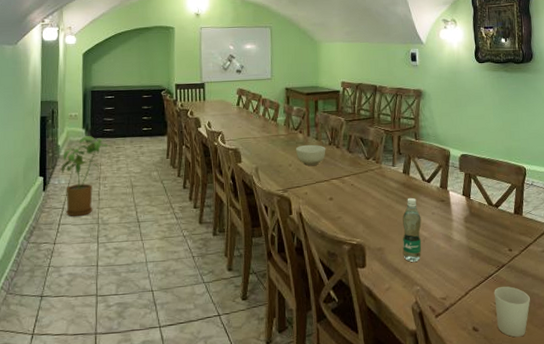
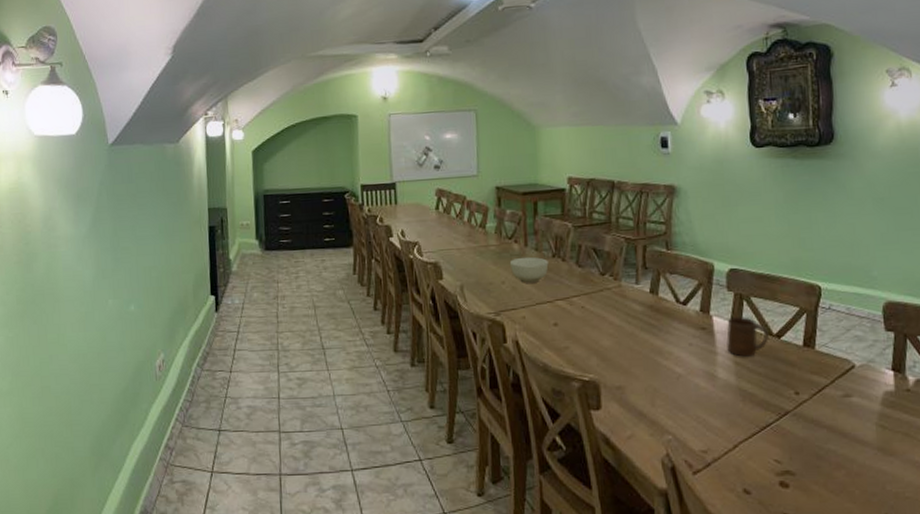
house plant: present [61,136,110,216] -> none [233,248,287,341]
bottle: present [402,197,422,263] -> none [648,324,675,406]
cup: none [459,191,491,223] -> present [726,316,770,357]
dixie cup: present [494,286,530,338] -> none [773,440,824,505]

